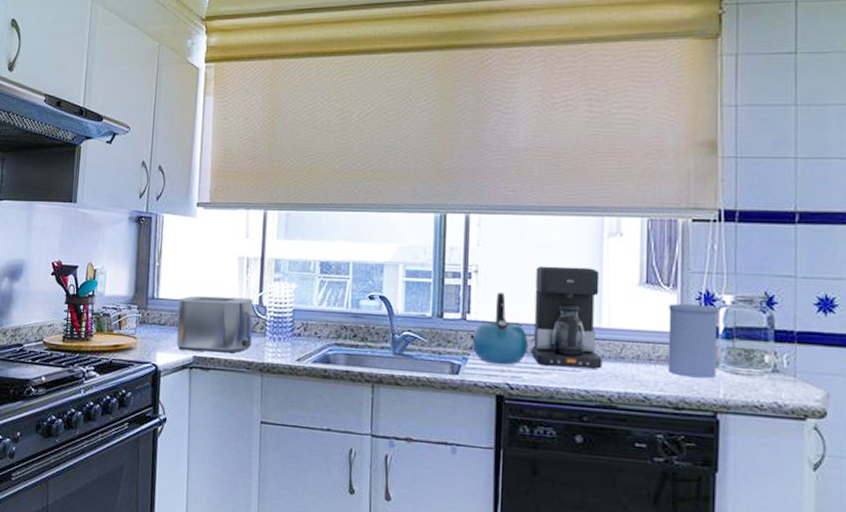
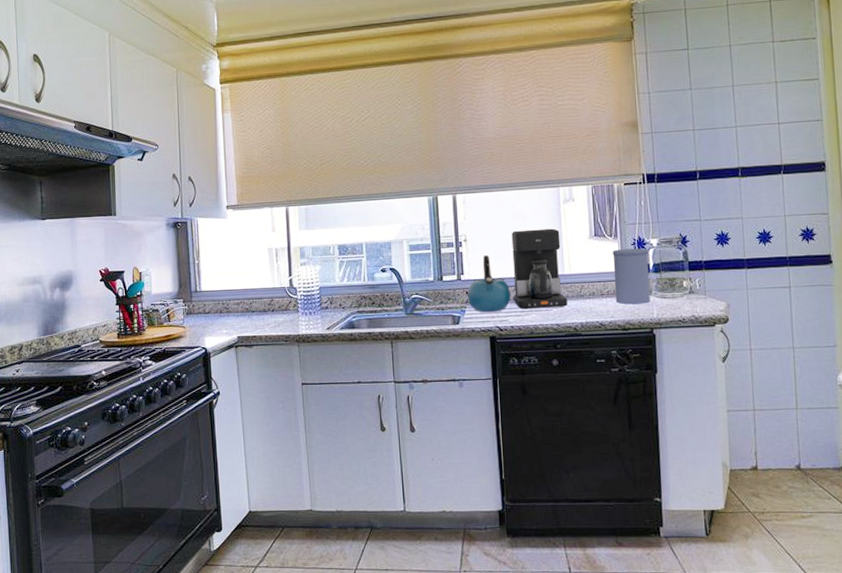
toaster: present [176,295,254,353] -> none [219,282,287,333]

